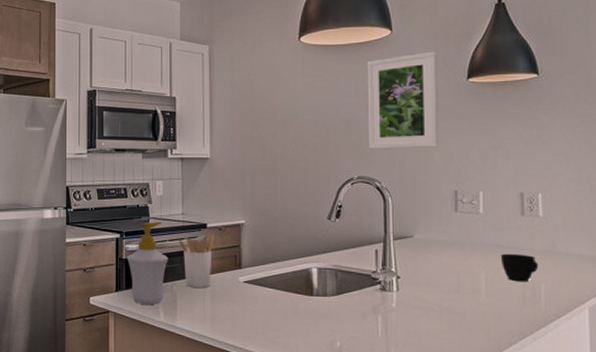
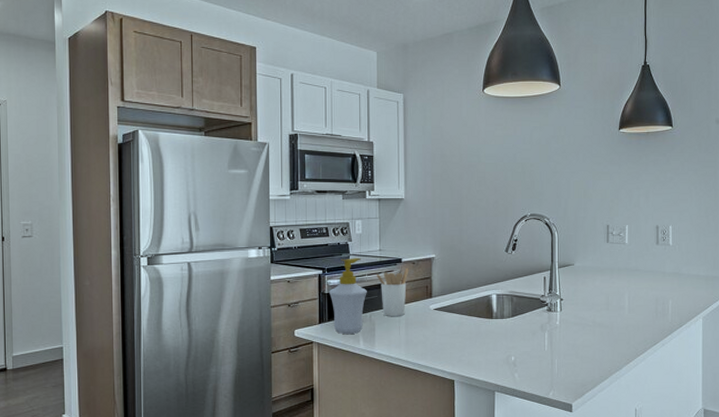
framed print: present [367,51,439,149] -> none [539,105,596,190]
cup: present [500,253,539,282] -> none [640,276,668,299]

